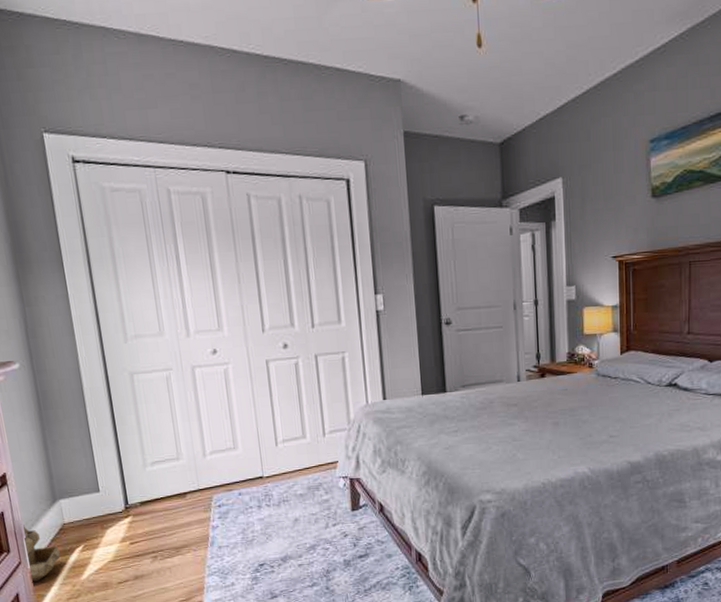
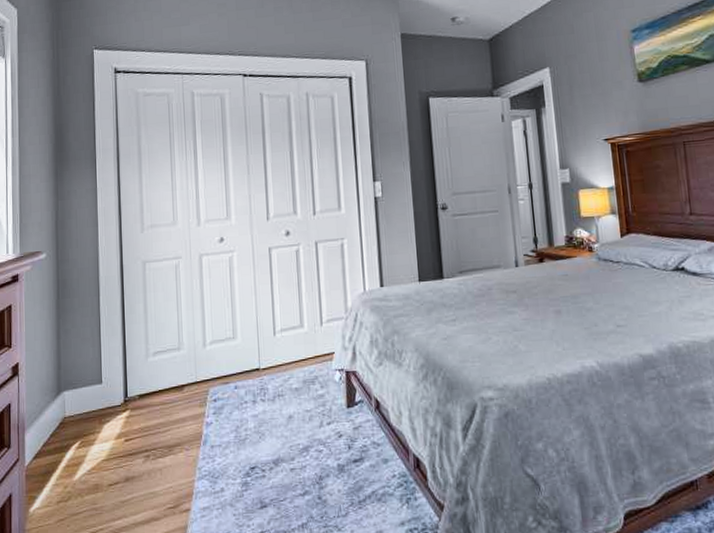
wall caddy: present [20,524,61,583] -> none [24,417,57,483]

